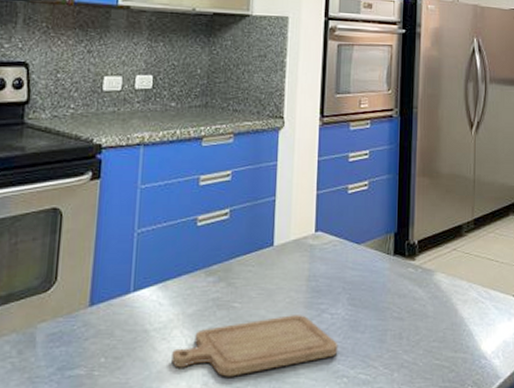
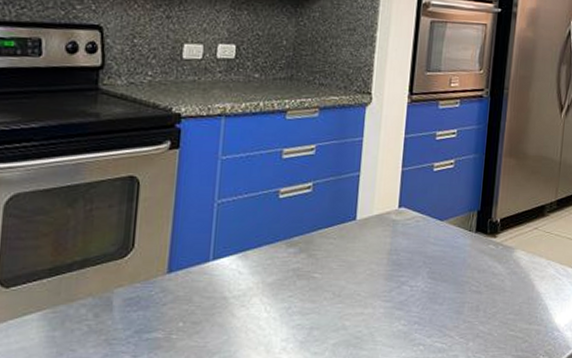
chopping board: present [172,315,338,377] -> none [250,286,417,343]

